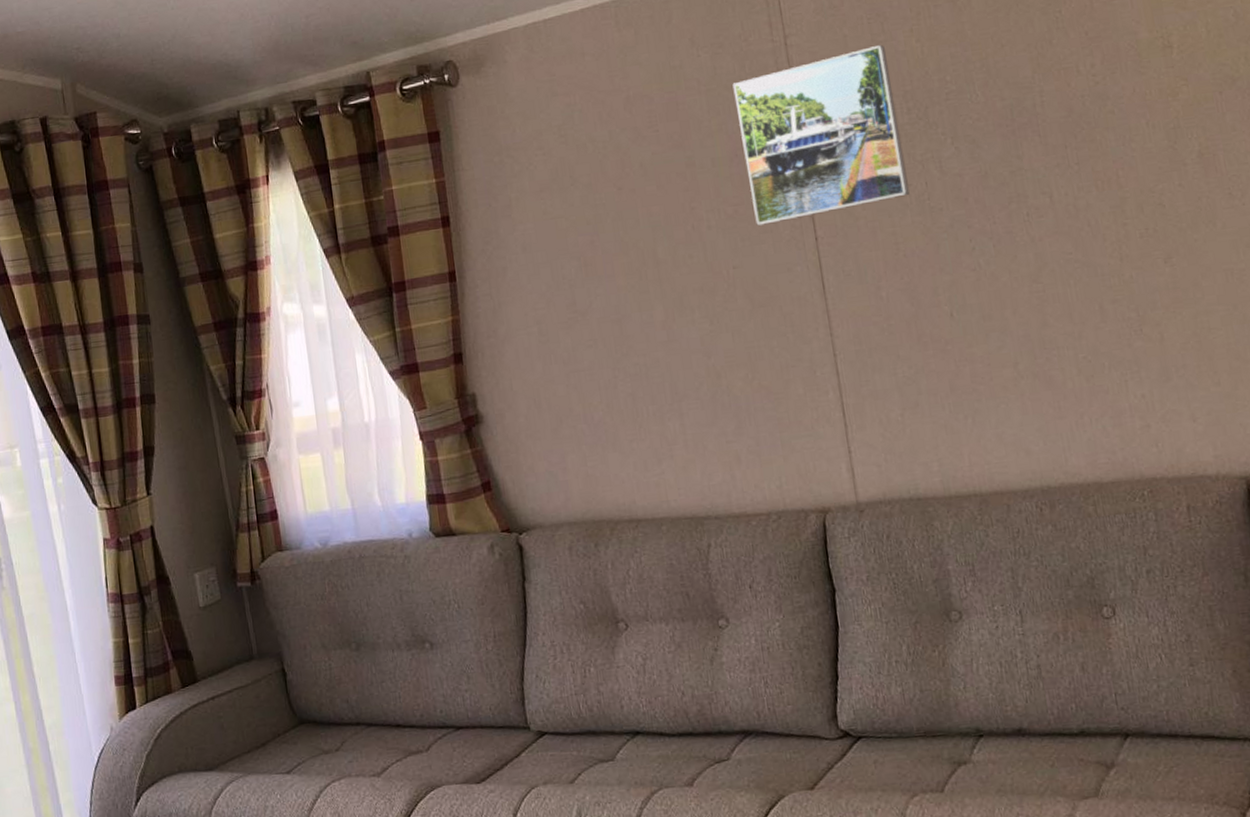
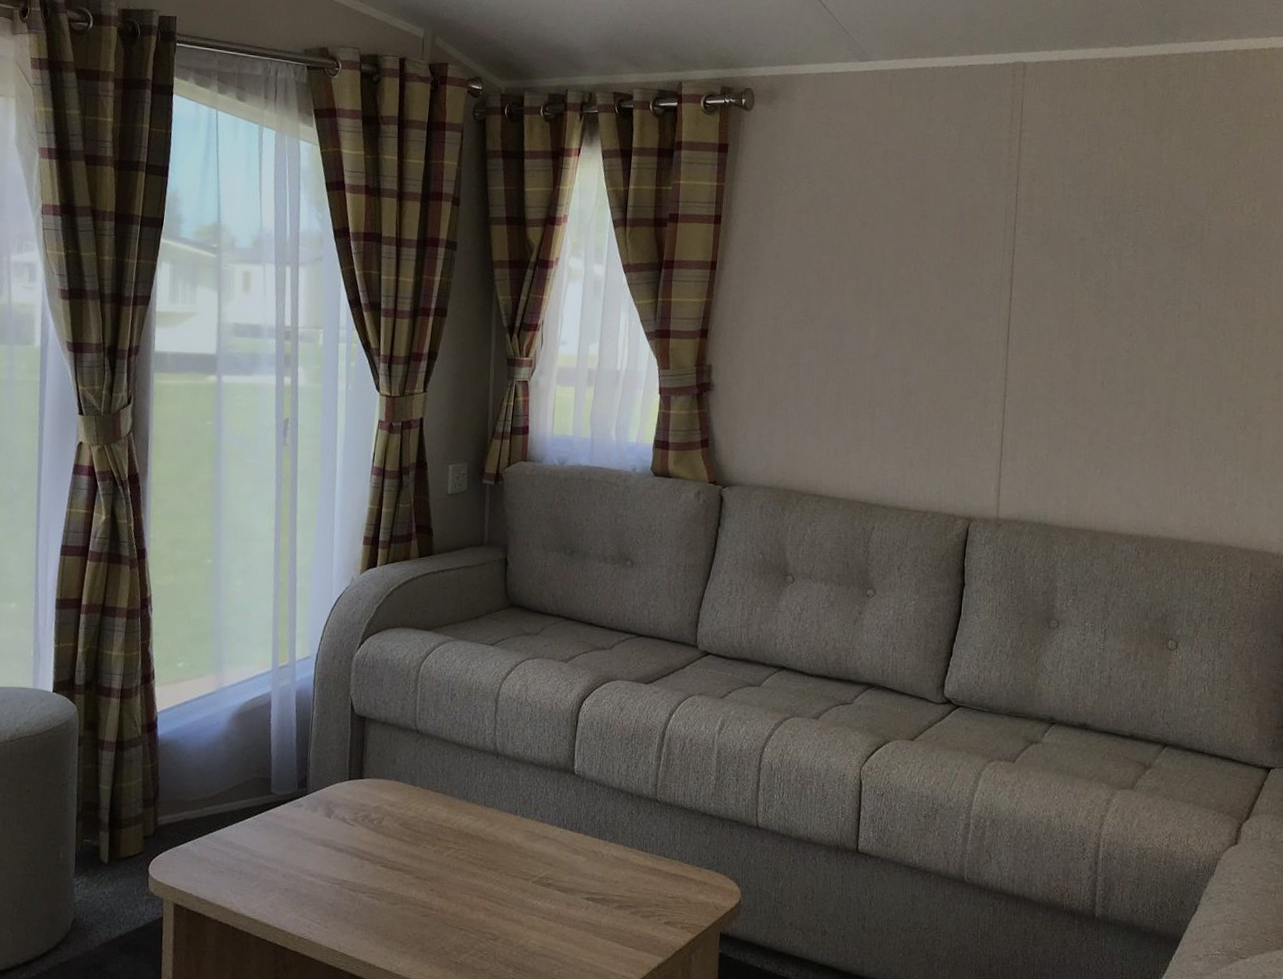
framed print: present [732,44,910,226] -> none [966,154,1097,281]

